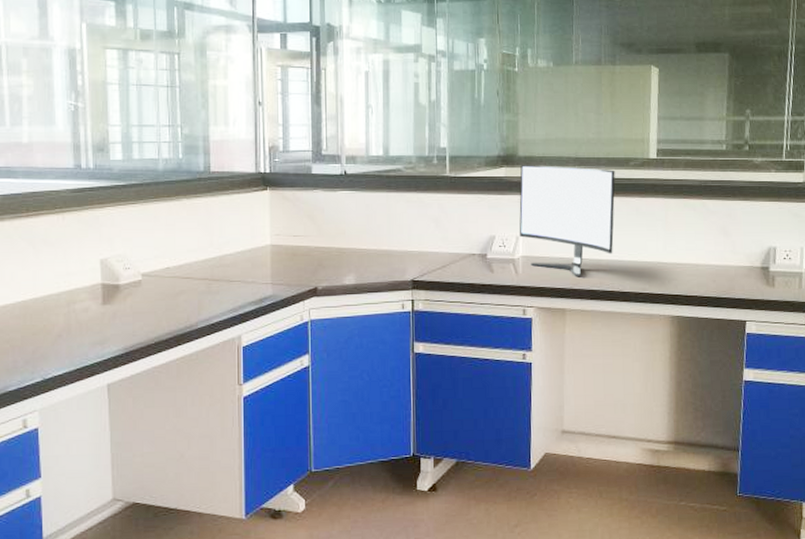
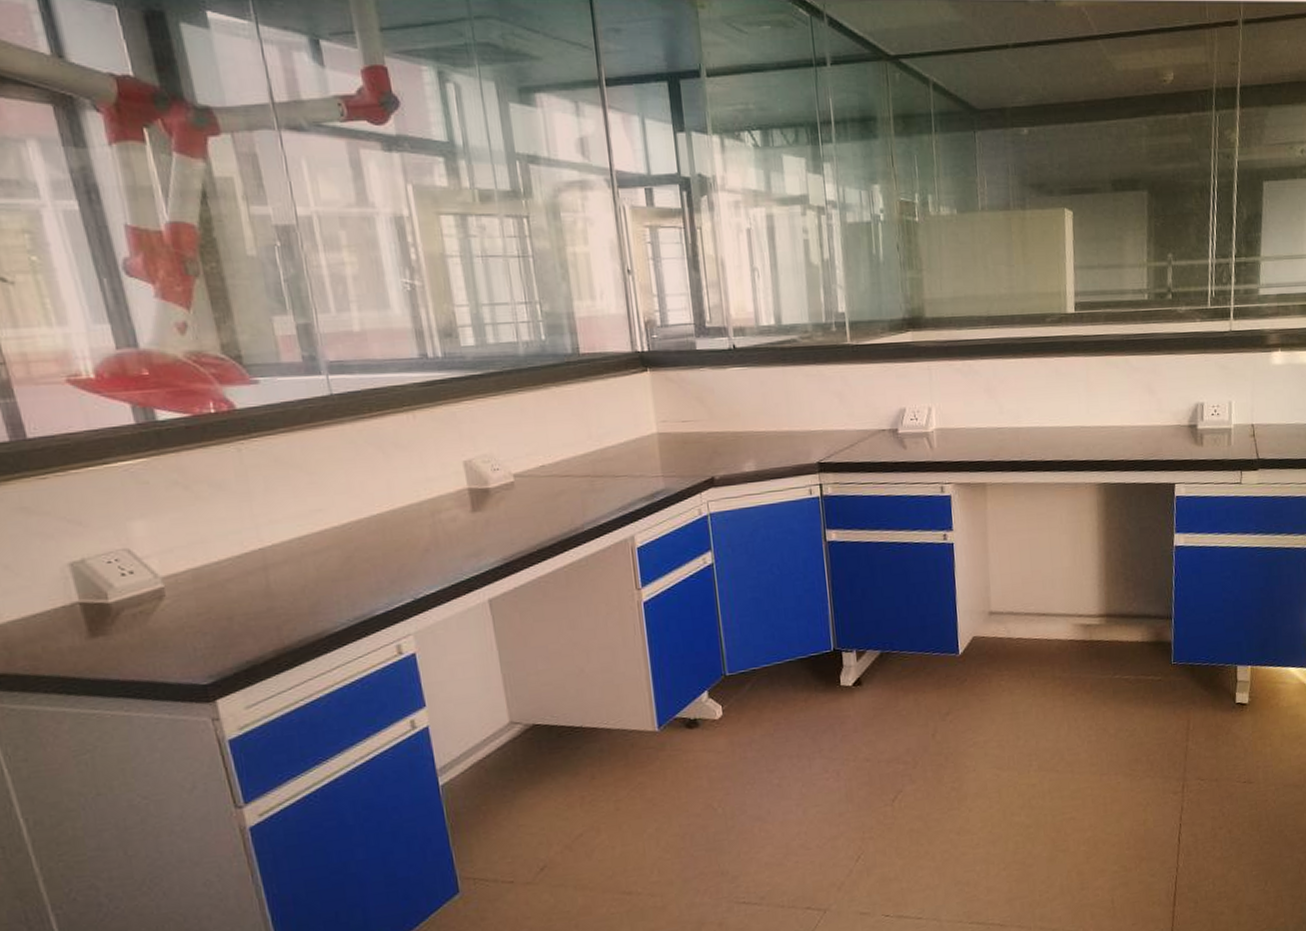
monitor: present [519,165,615,276] -> none [928,326,1033,447]

